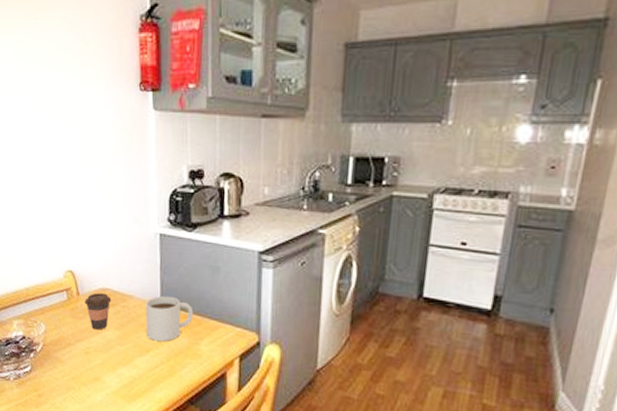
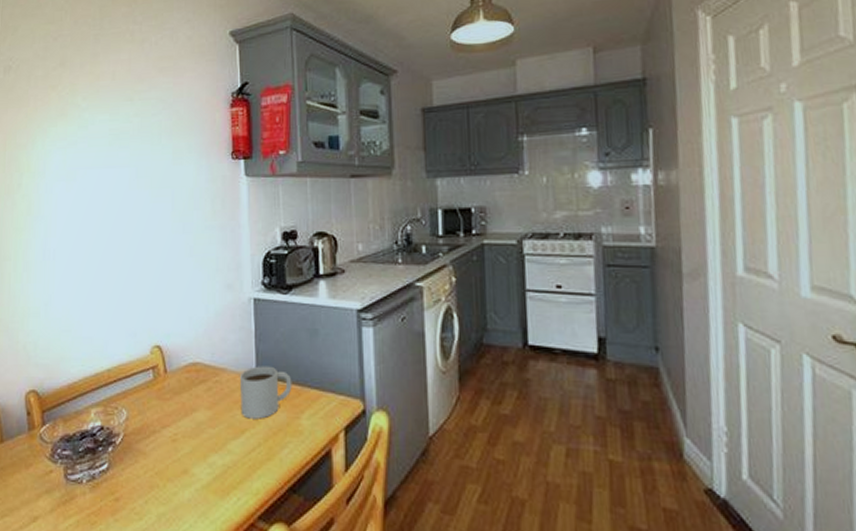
coffee cup: present [85,293,112,330] -> none [173,368,203,412]

